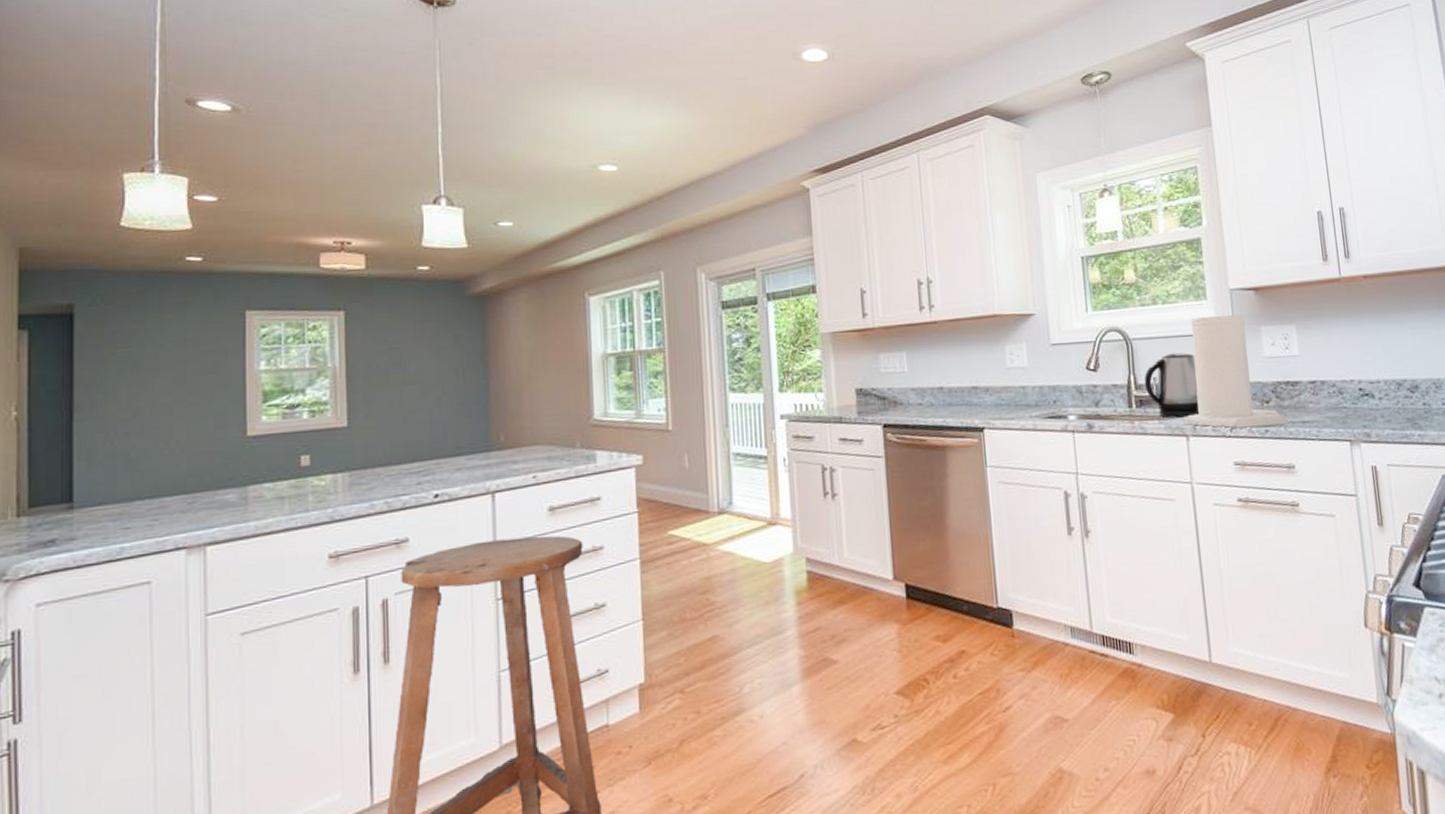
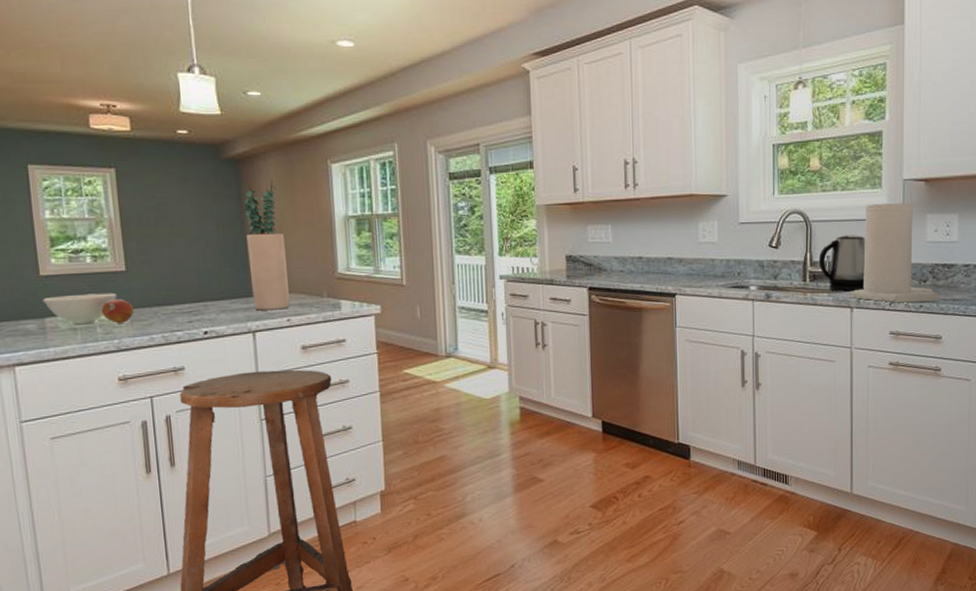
bowl: none [247,453,336,493] -> present [43,293,118,325]
fruit: none [316,460,353,489] -> present [101,299,134,324]
vase: none [488,315,538,467] -> present [244,179,291,311]

